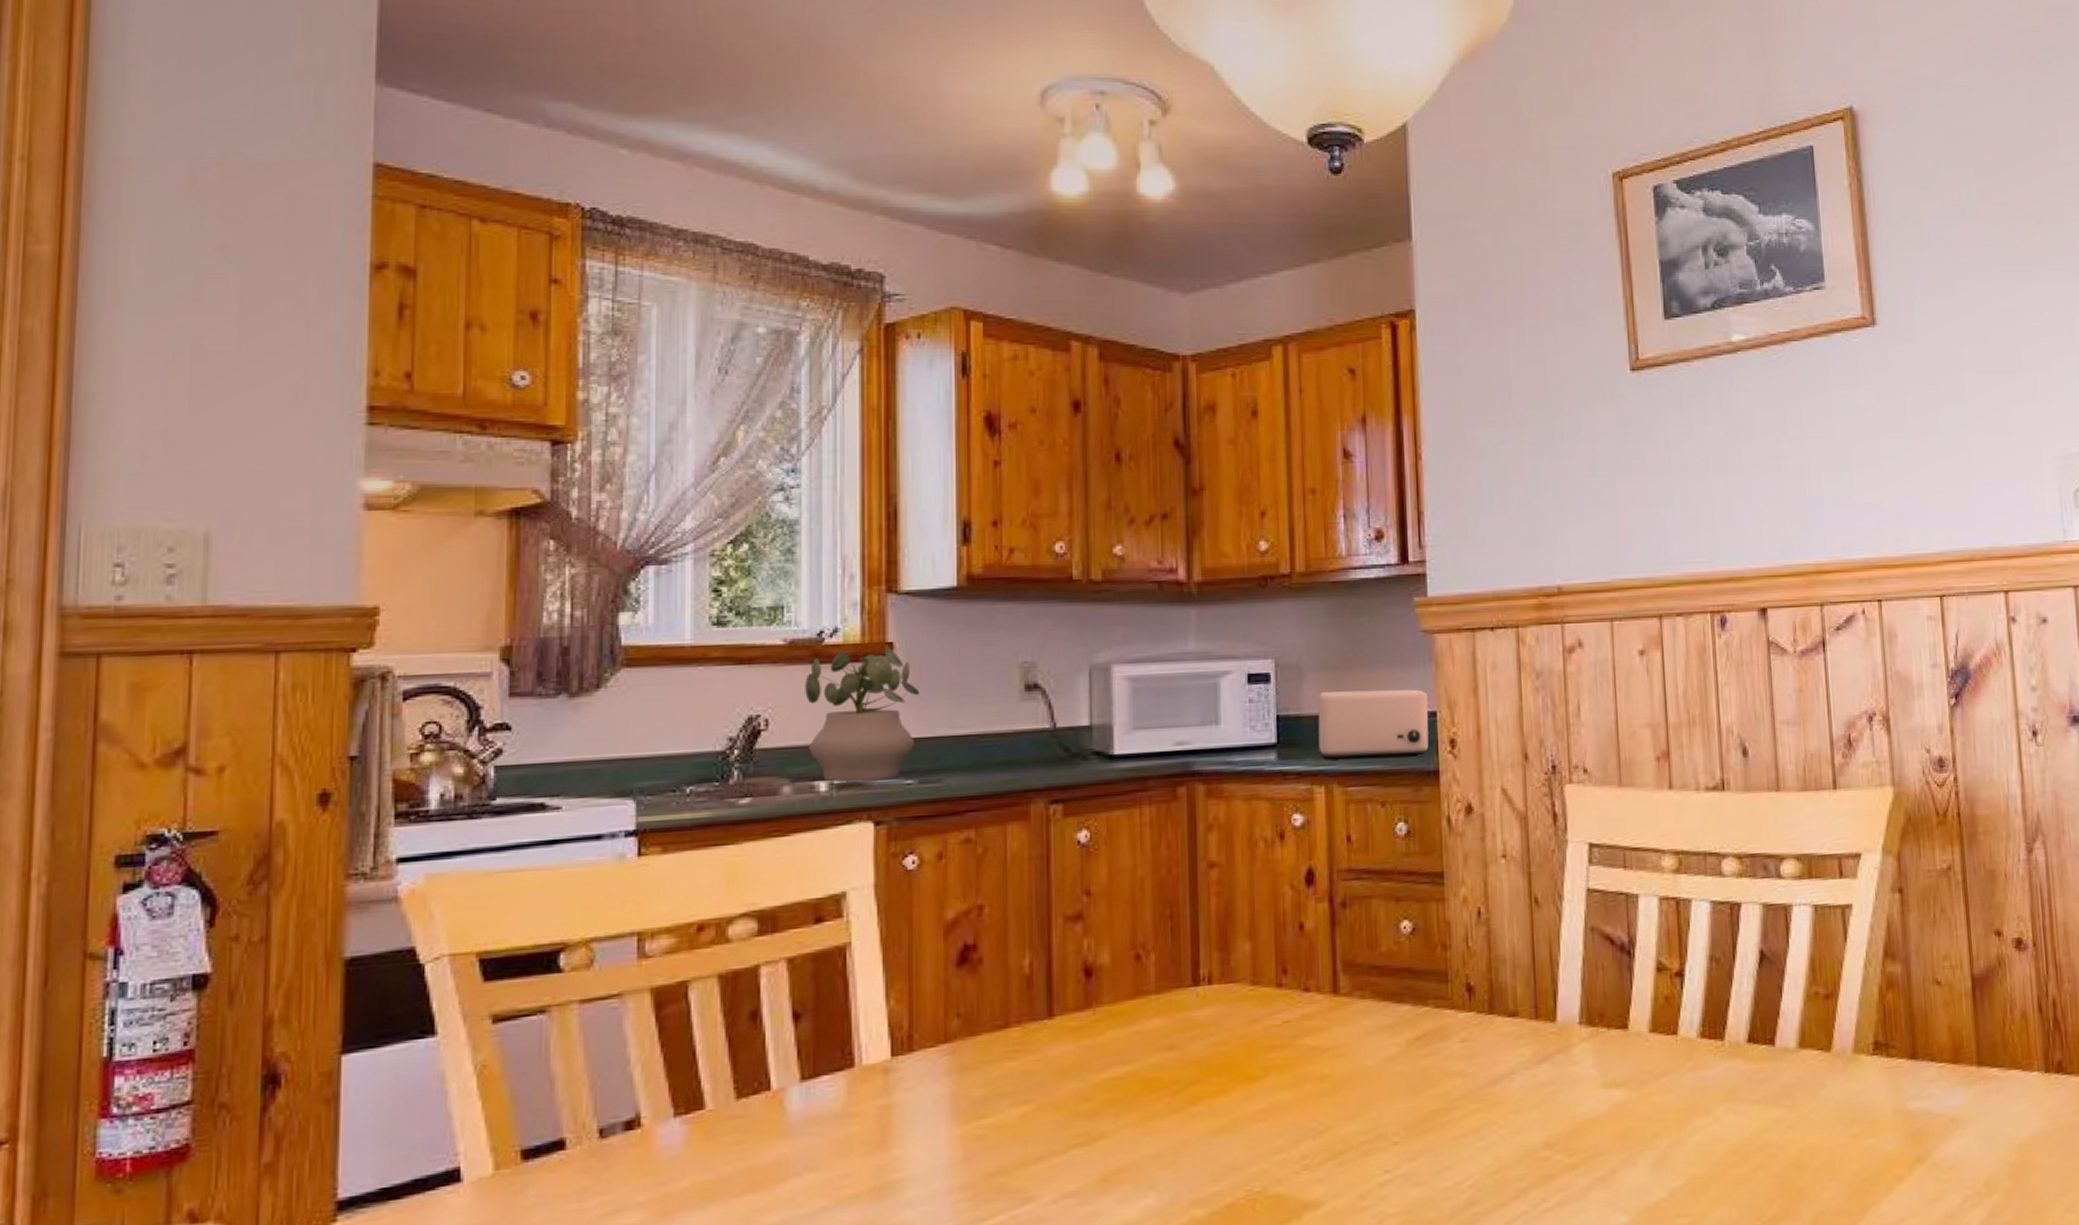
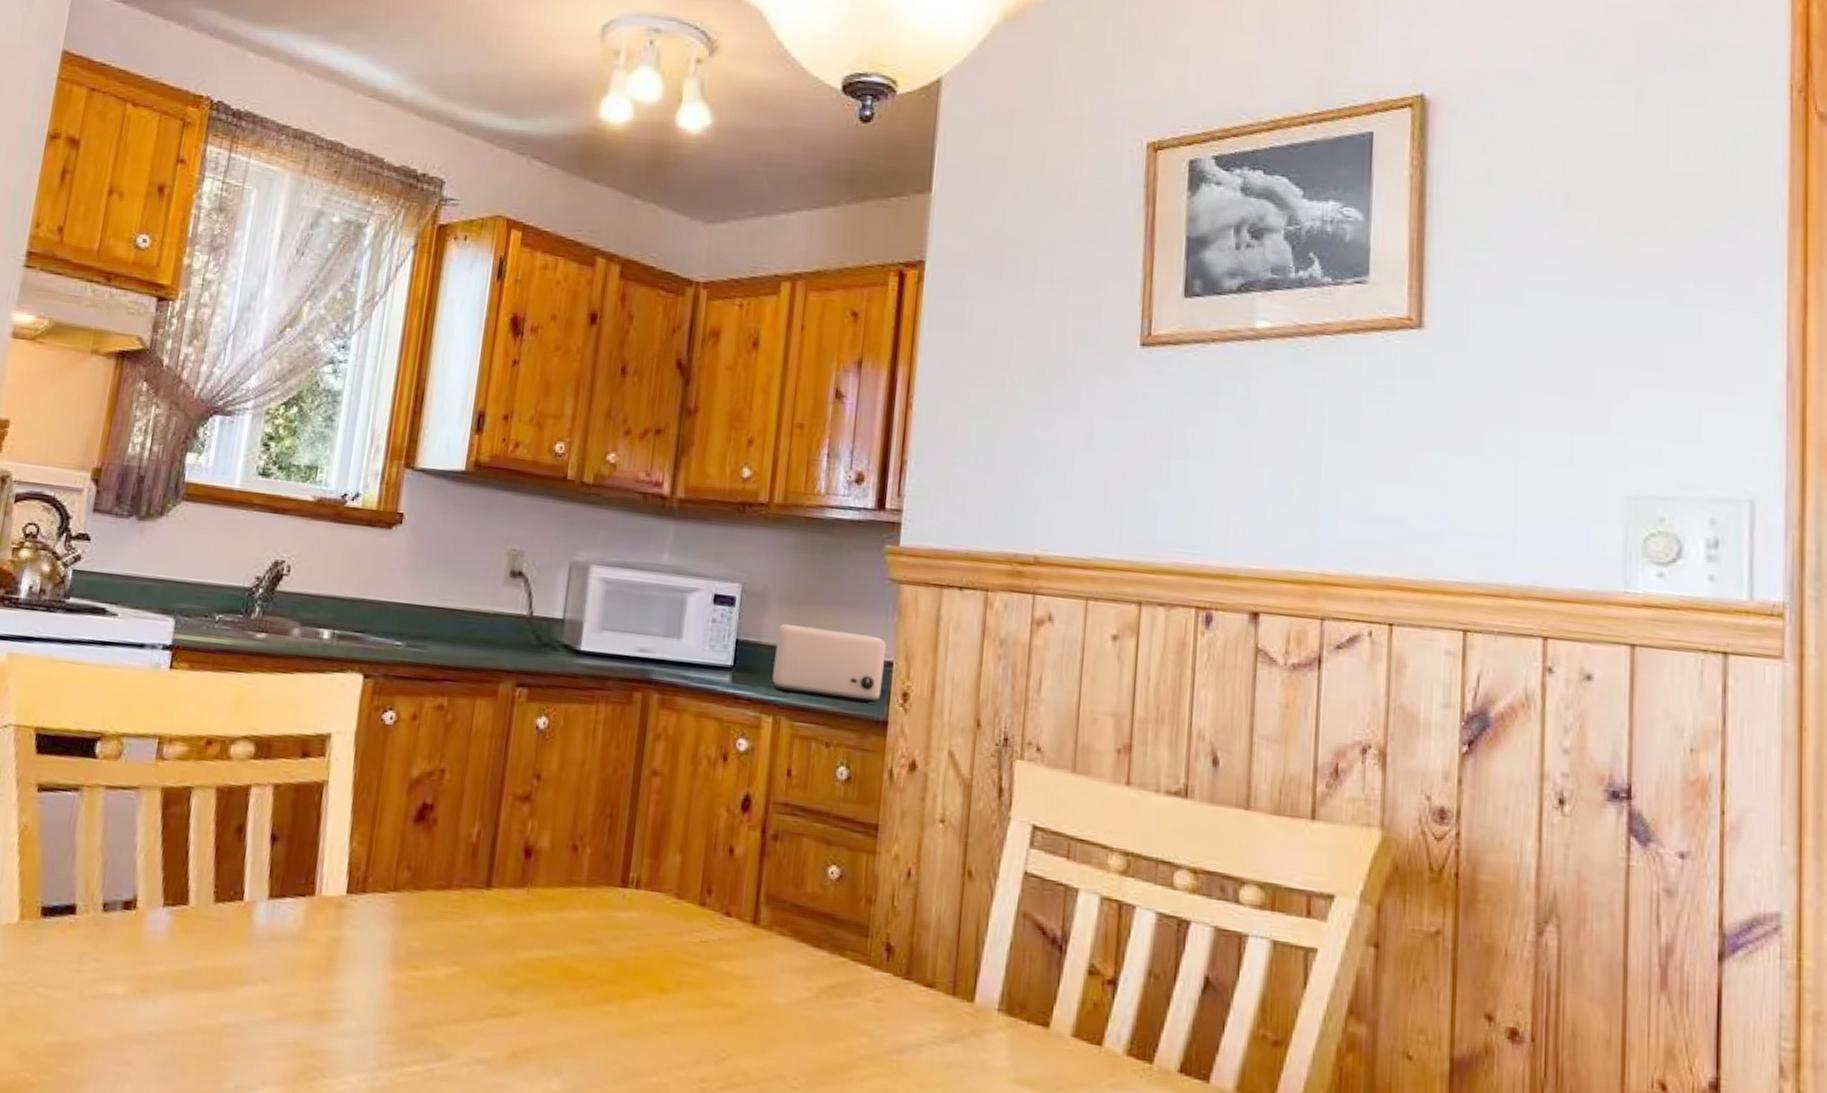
potted plant: present [805,648,920,782] -> none [319,515,420,638]

